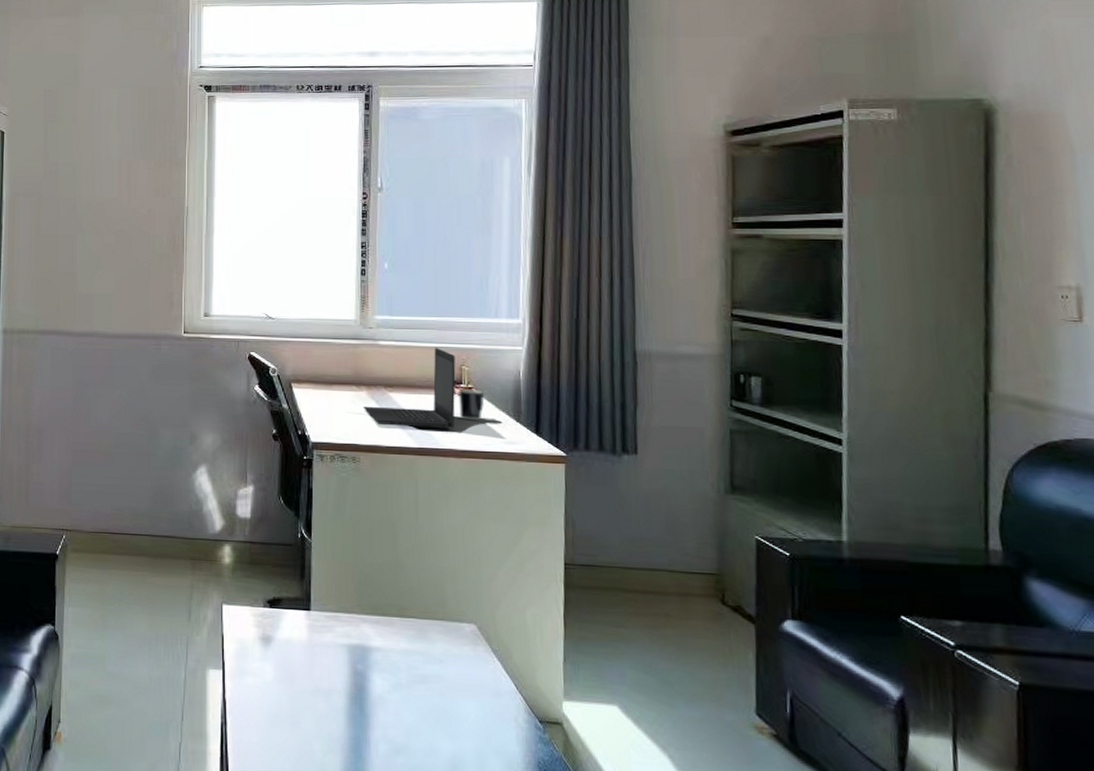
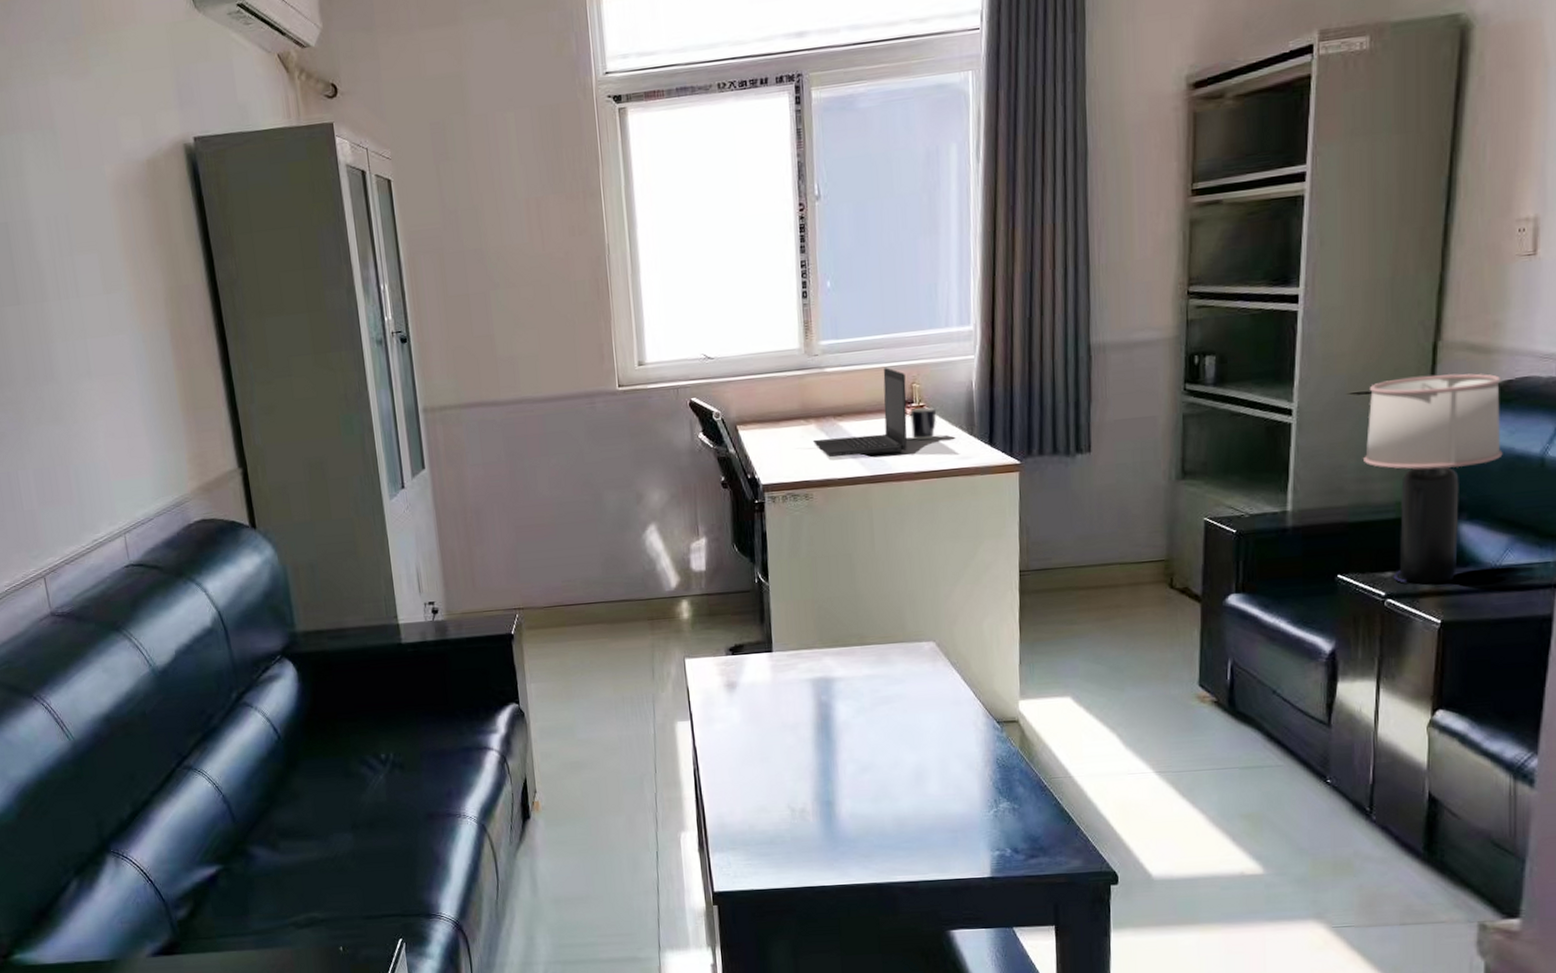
table lamp: none [920,423,1069,641] -> present [1364,373,1503,584]

